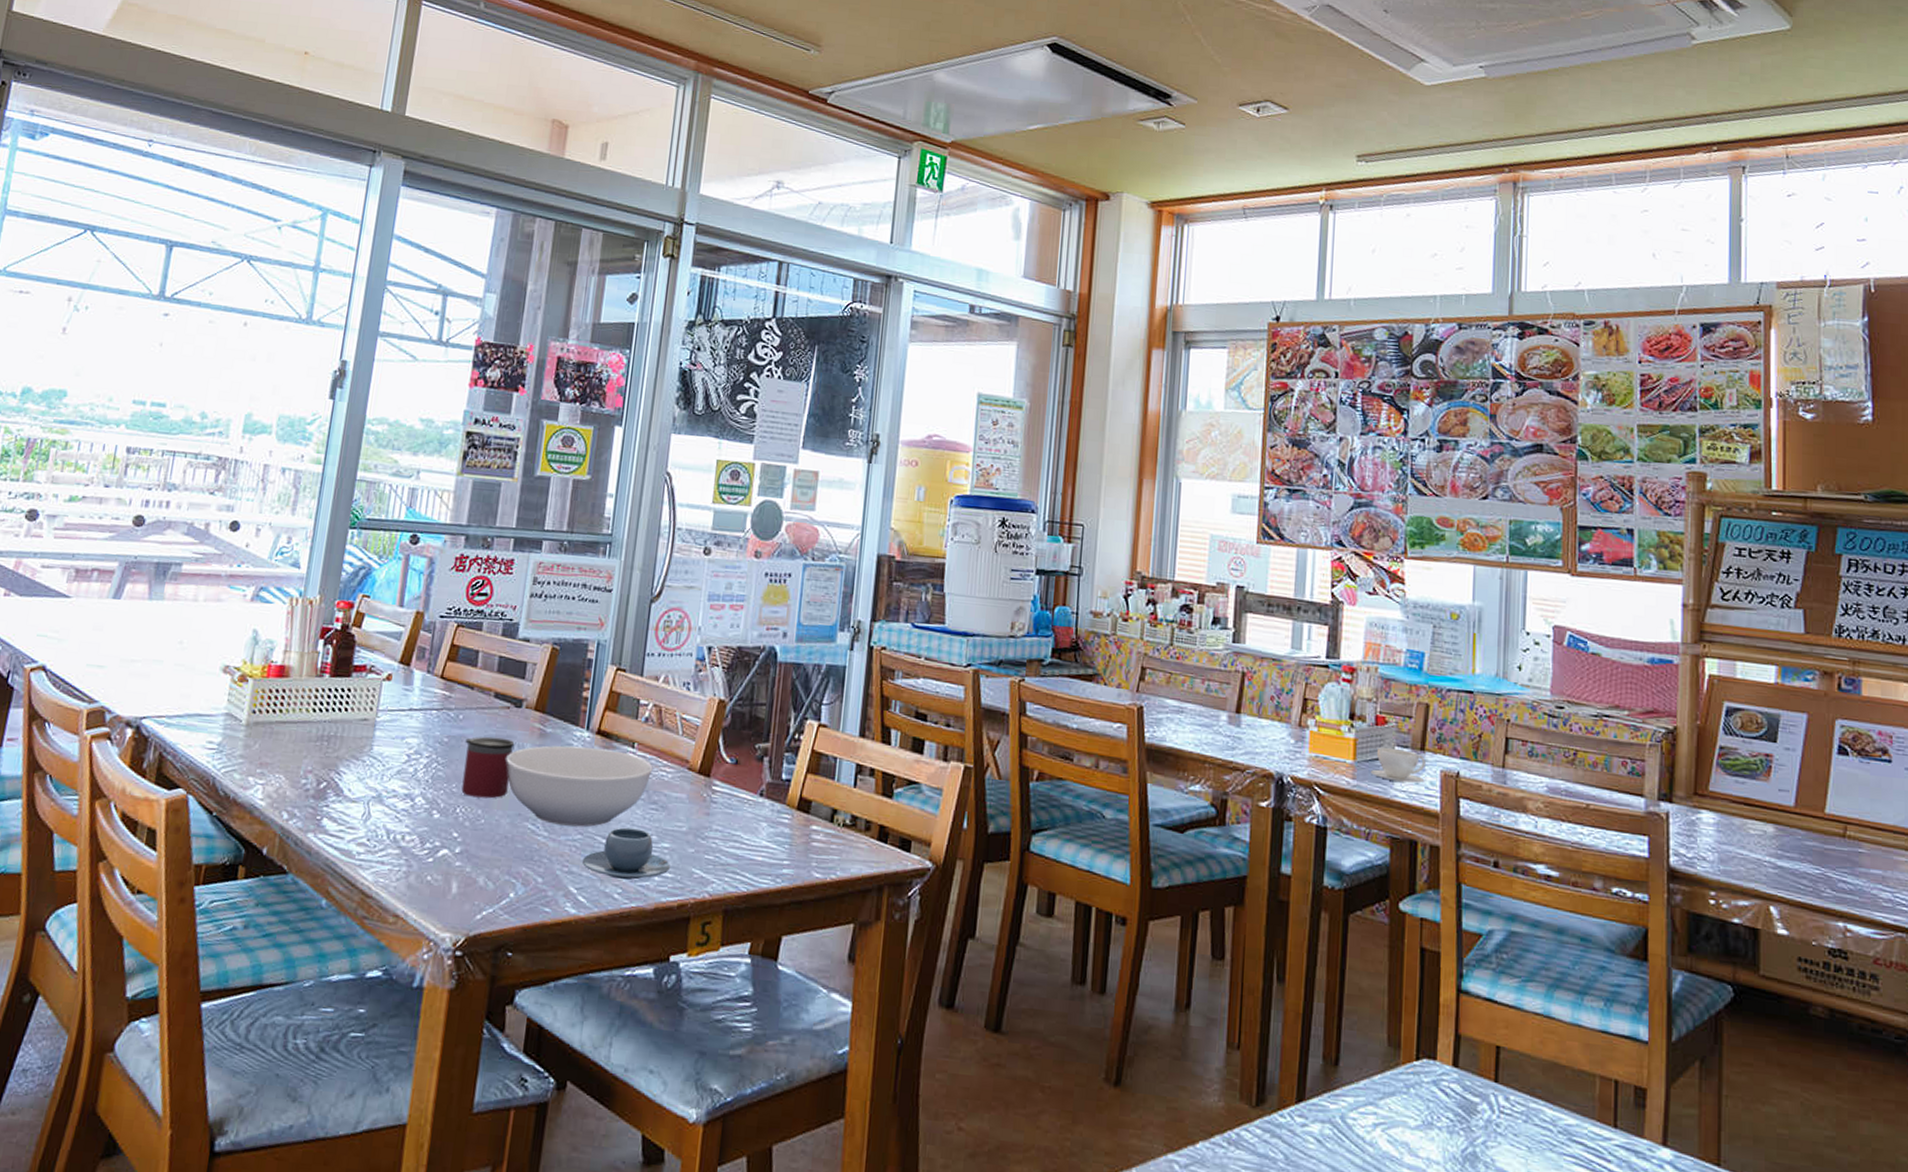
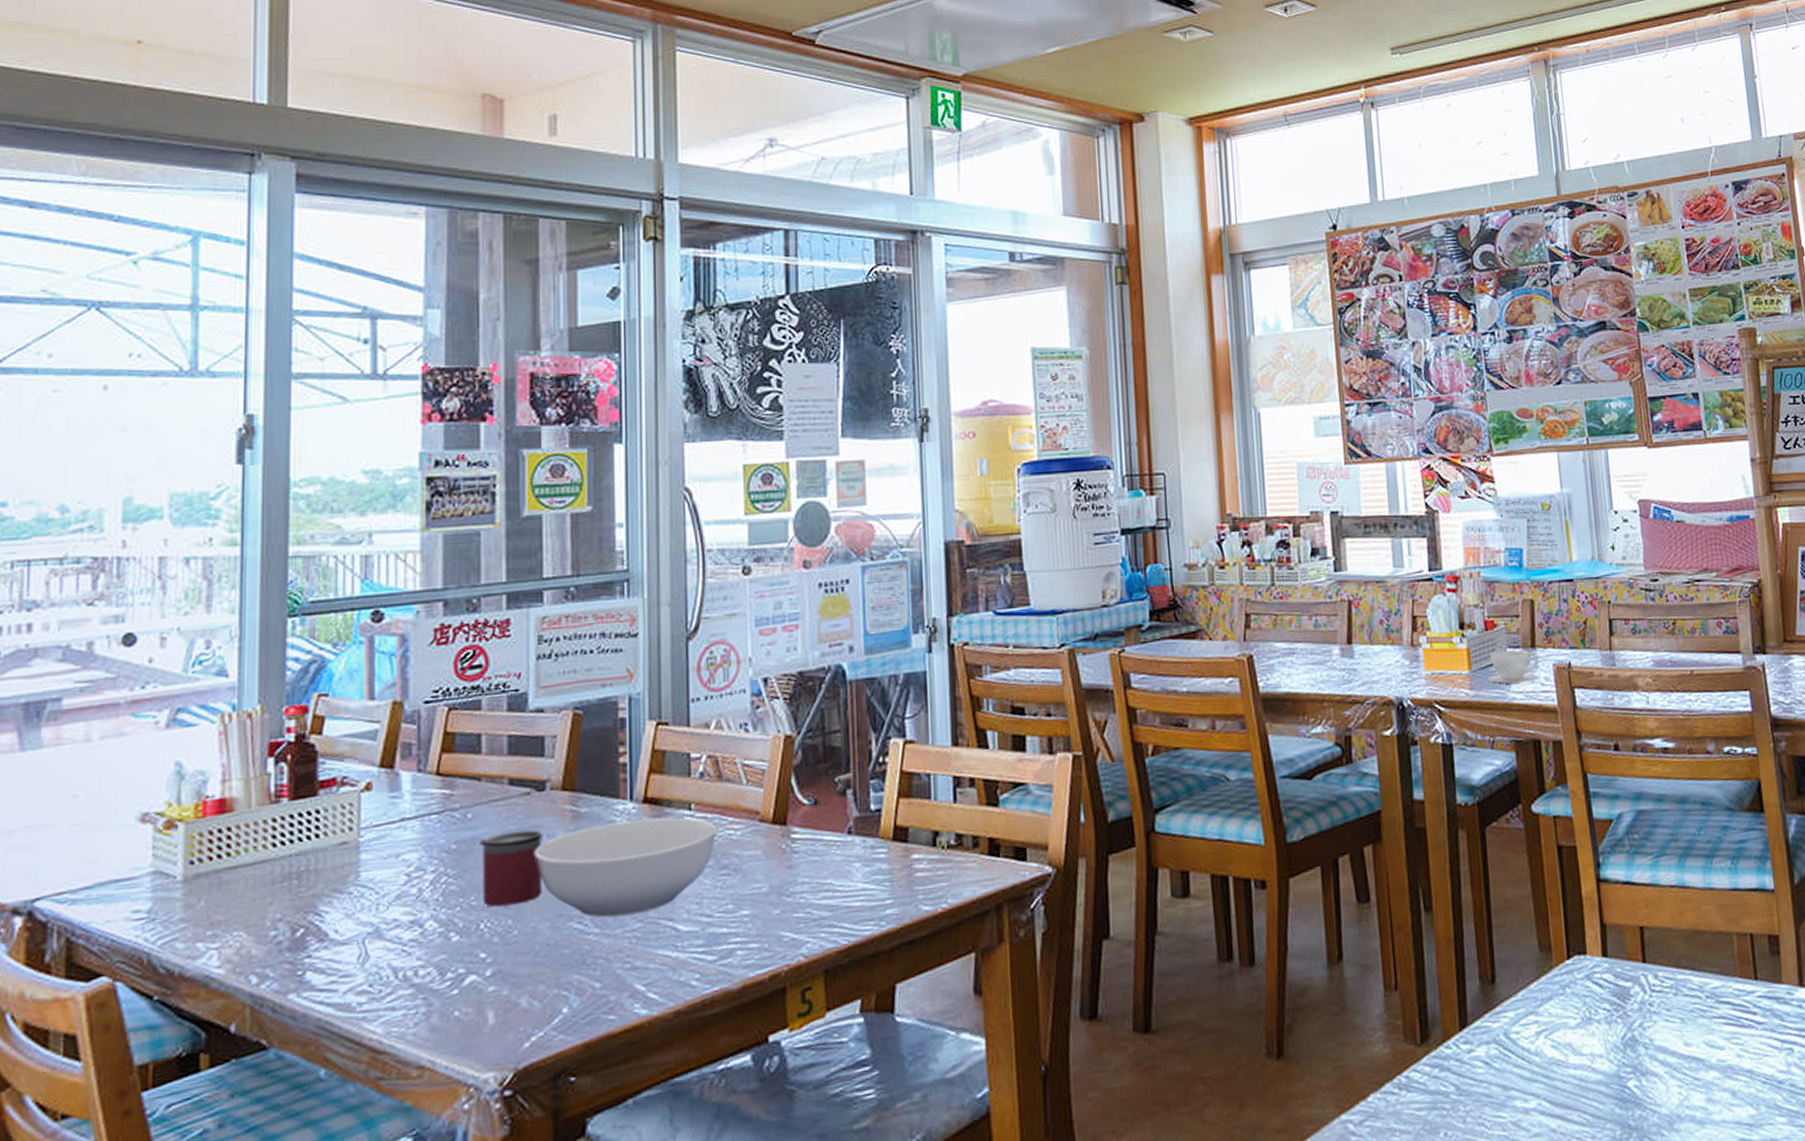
teacup: present [581,827,670,880] -> none [646,900,754,963]

